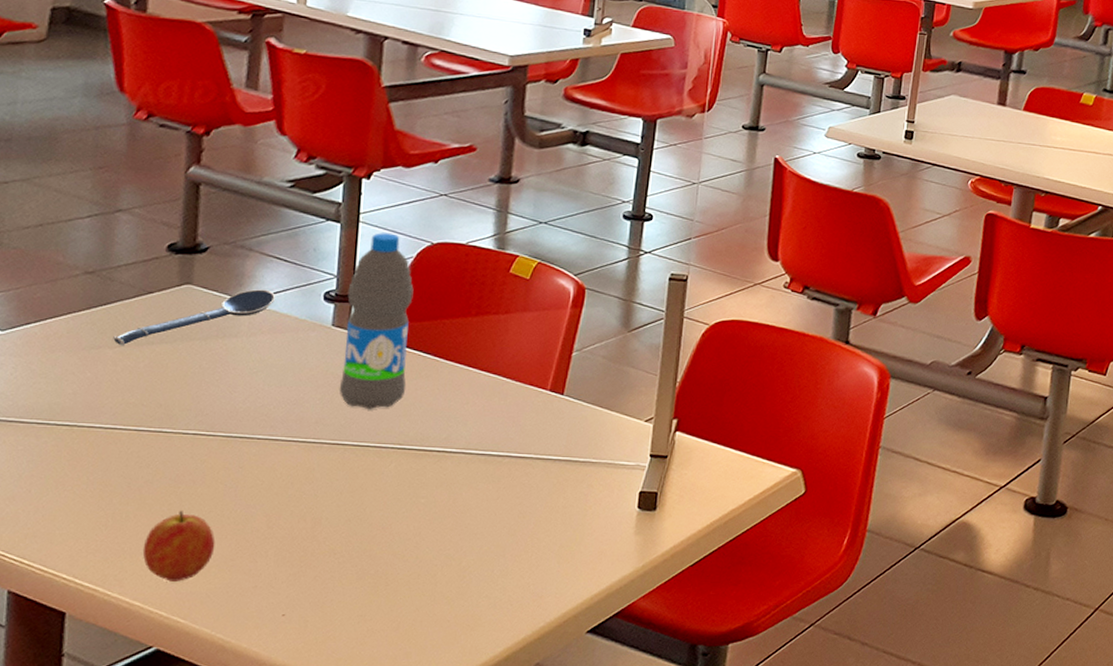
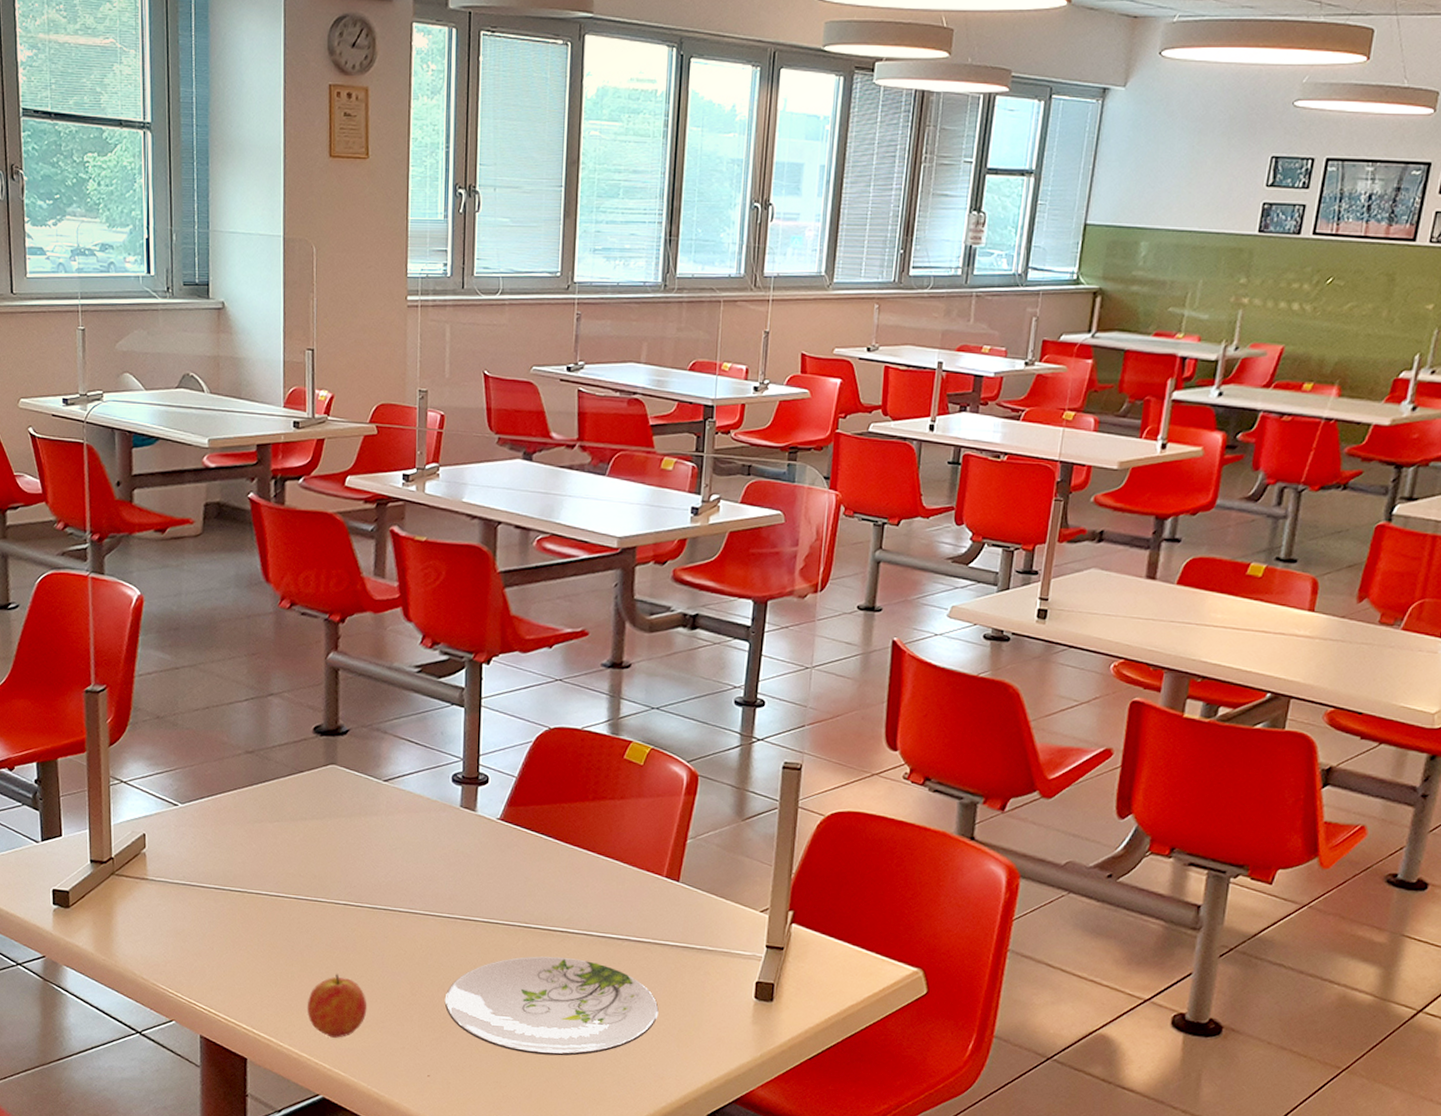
spoon: present [113,289,276,346] -> none [272,770,410,821]
plate: none [305,478,539,582] -> present [444,956,659,1056]
water bottle: present [339,233,414,409] -> none [469,717,534,888]

